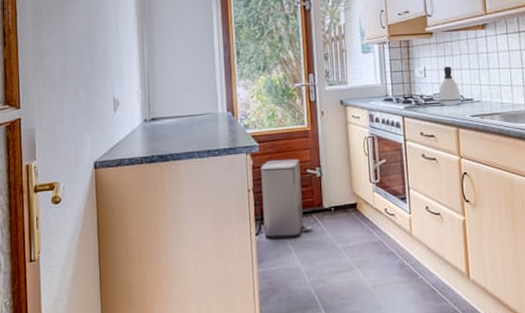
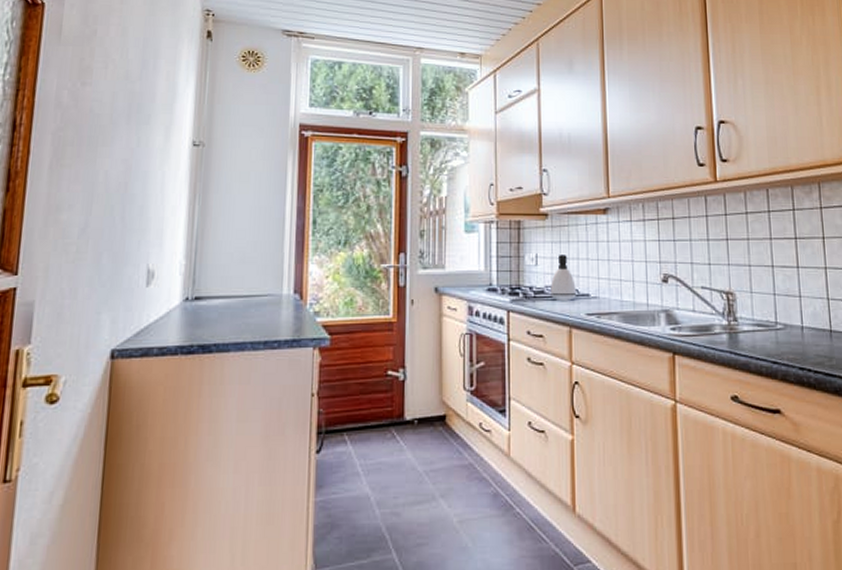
pedal bin: present [261,158,313,240] -> none [327,356,390,459]

